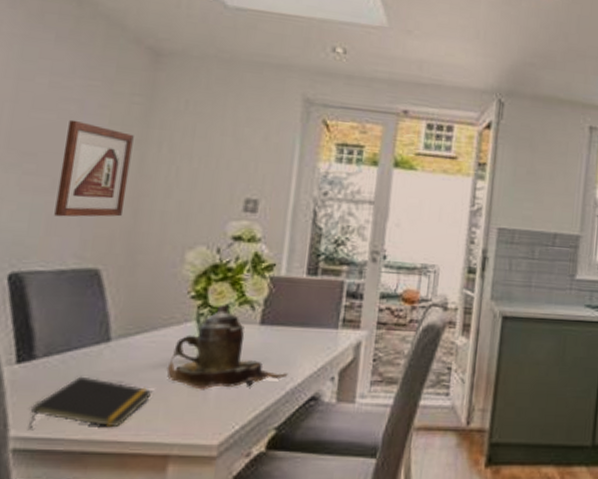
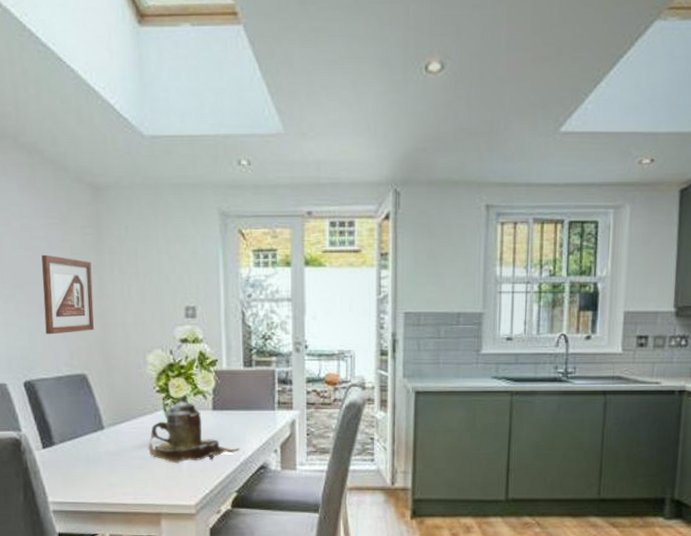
notepad: present [29,376,153,429] -> none [60,456,141,496]

